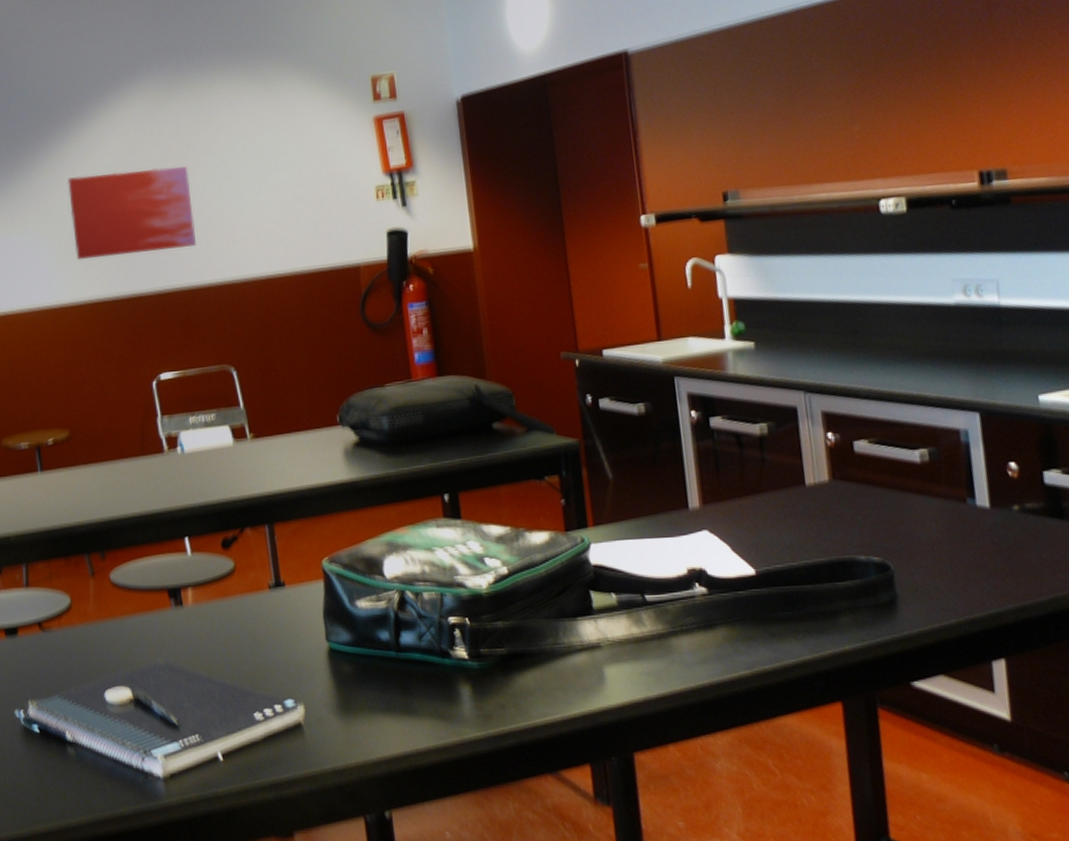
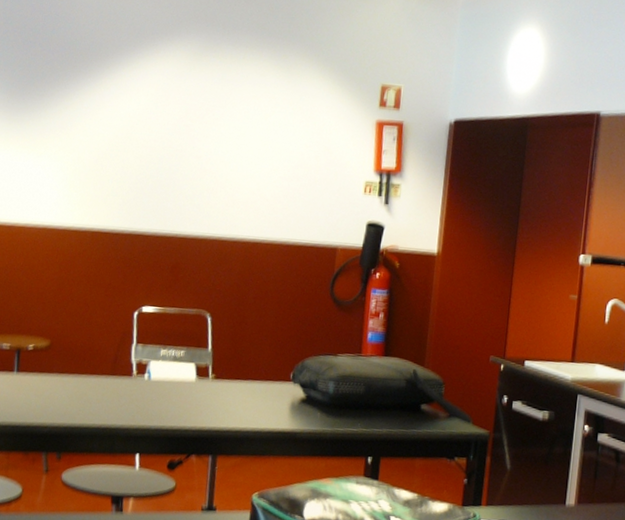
wall art: present [67,166,196,261] -> none [87,114,204,200]

